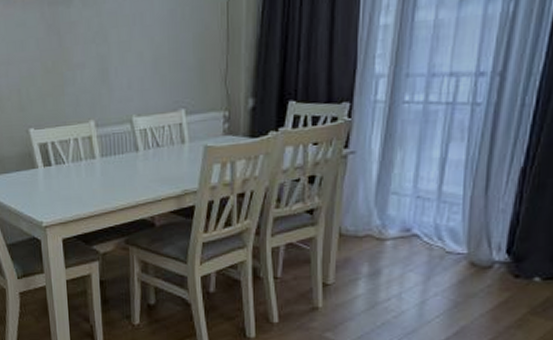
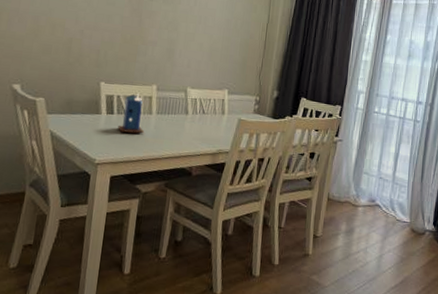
candle: none [59,135,91,186] -> present [118,94,145,134]

